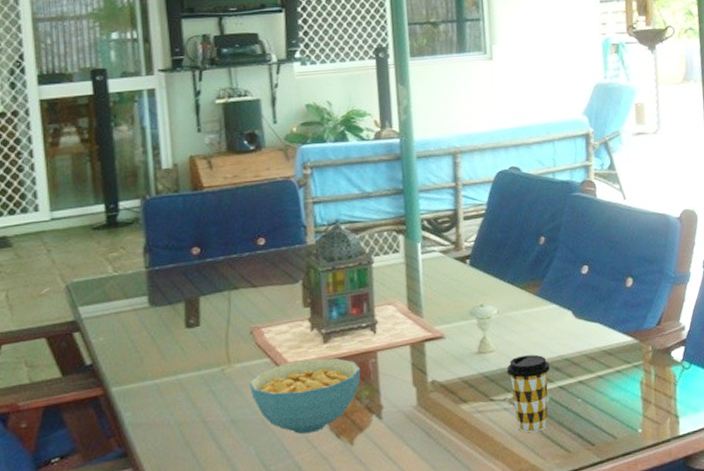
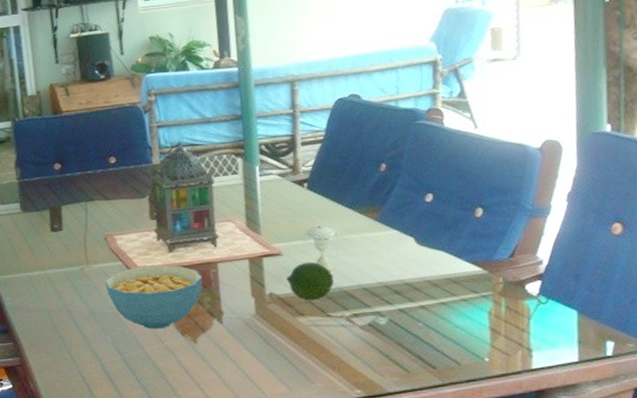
fruit: none [448,343,497,386] -> present [286,261,334,301]
coffee cup: present [507,354,550,433] -> none [344,277,390,350]

